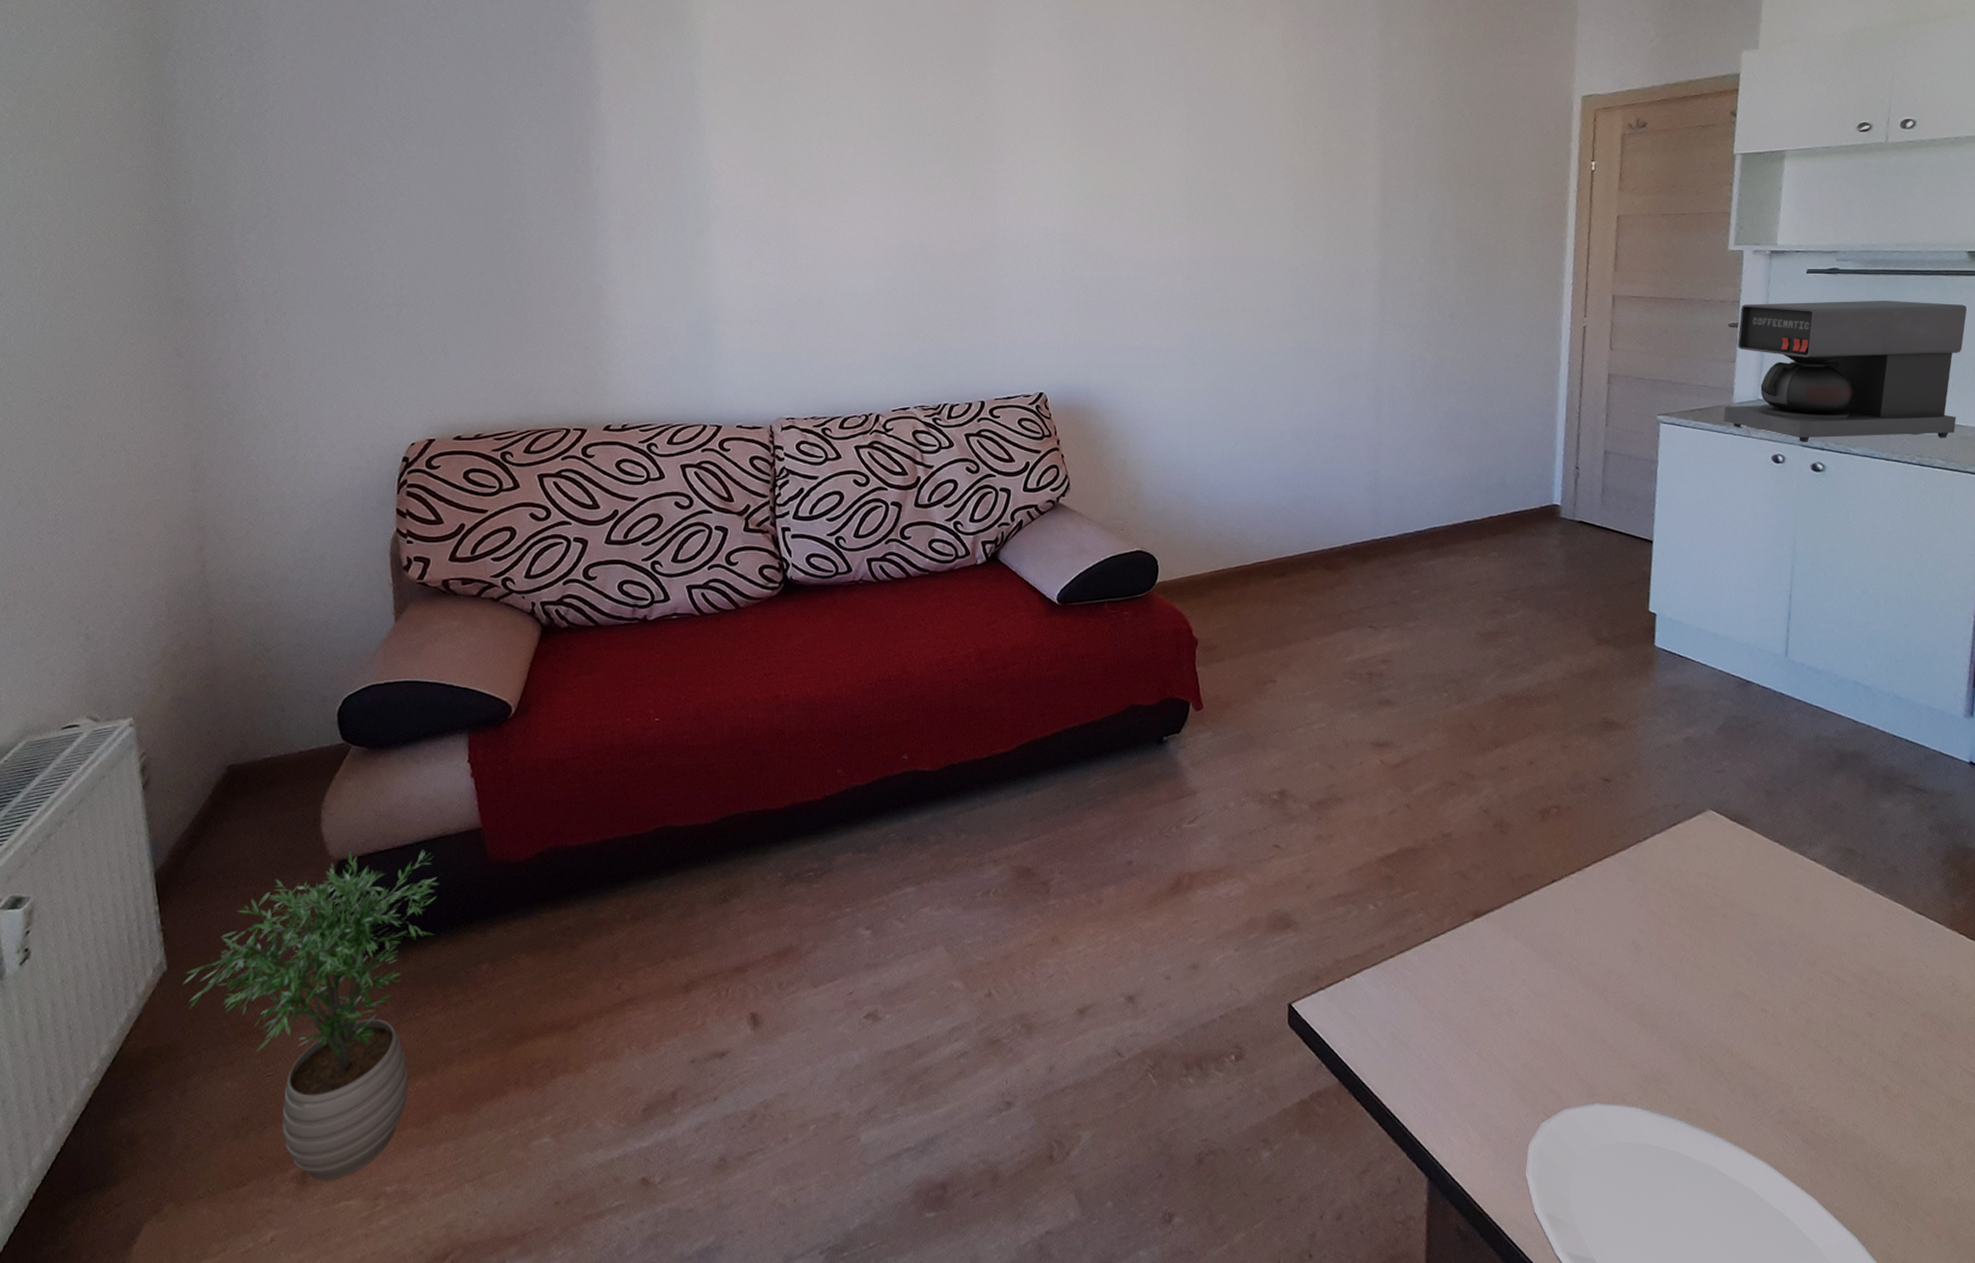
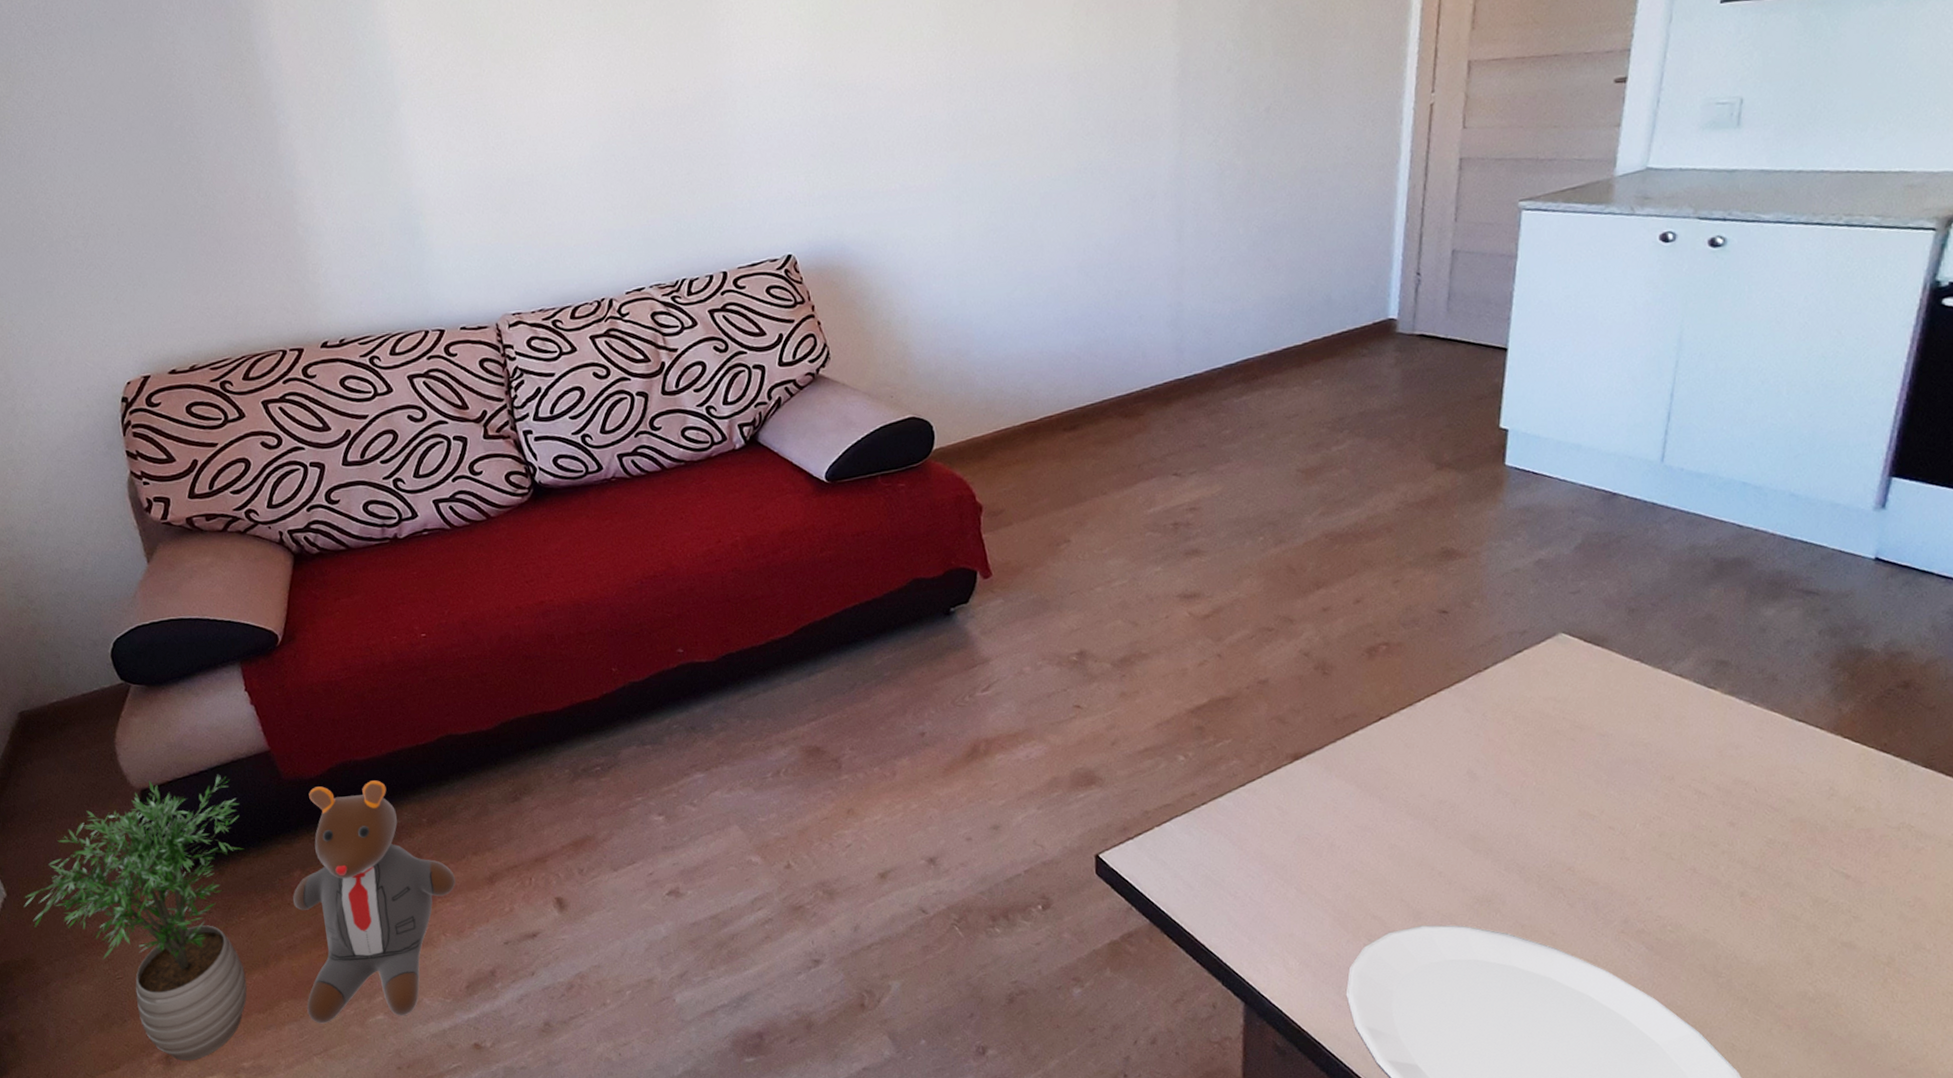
teddy bear: none [468,869,650,1144] -> present [292,780,456,1024]
coffee maker: present [1723,300,1967,442] -> none [1601,18,1929,214]

